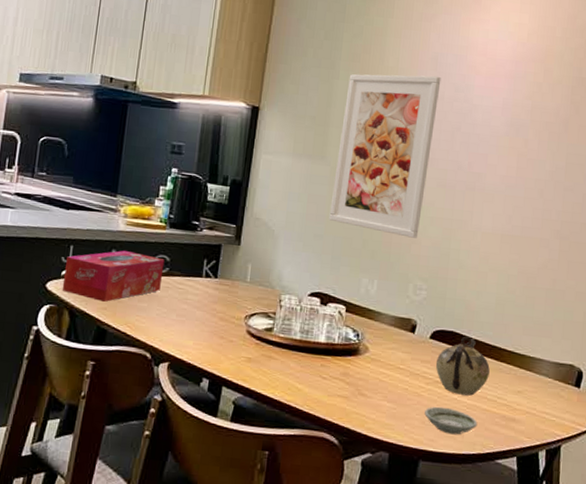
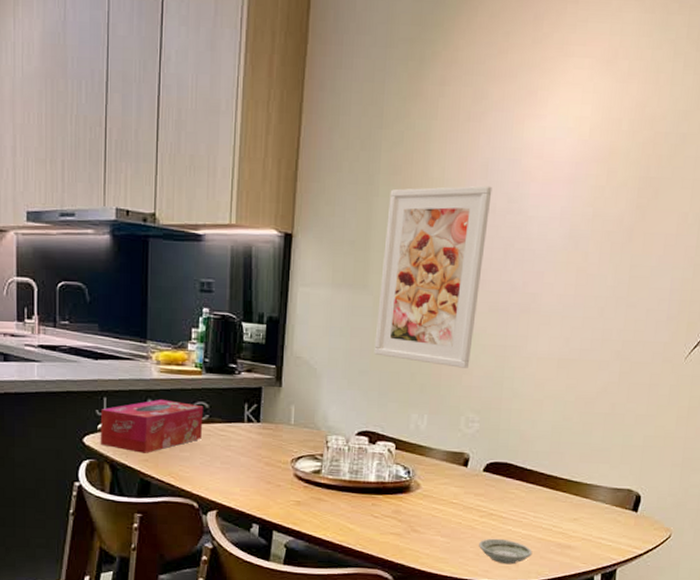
teapot: present [435,336,490,396] -> none [489,466,545,526]

